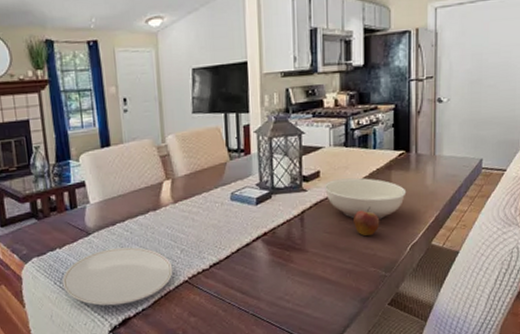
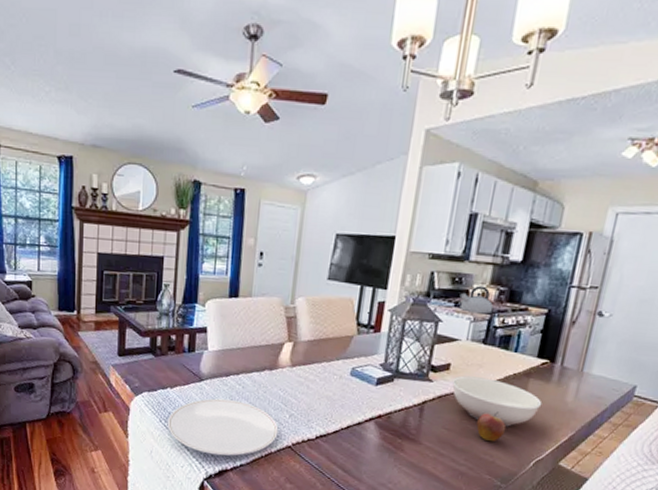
kettle: none [315,93,348,121] -> present [459,286,494,316]

